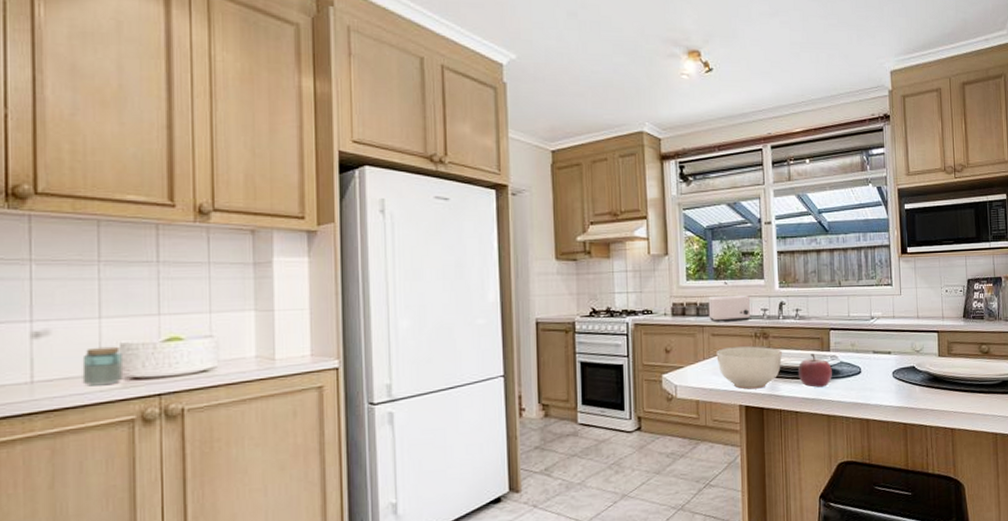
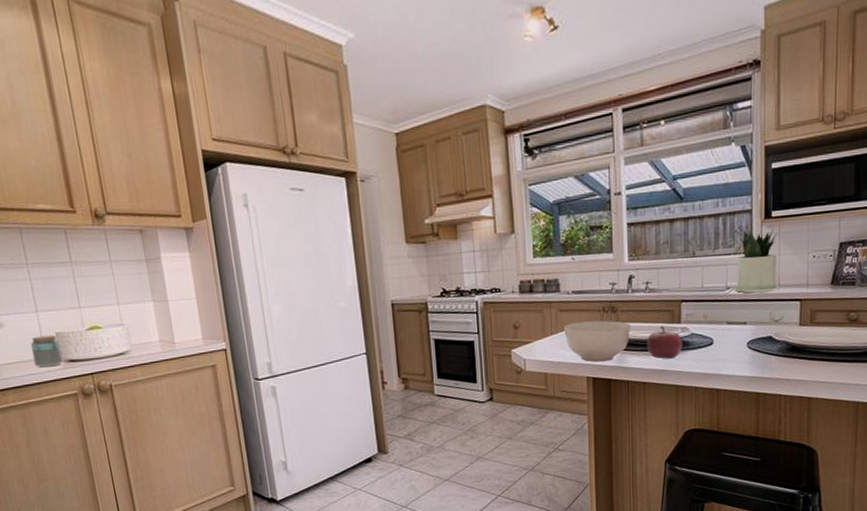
toaster: present [708,294,751,323] -> none [555,269,599,298]
planter: none [877,263,919,324] -> present [733,229,781,293]

